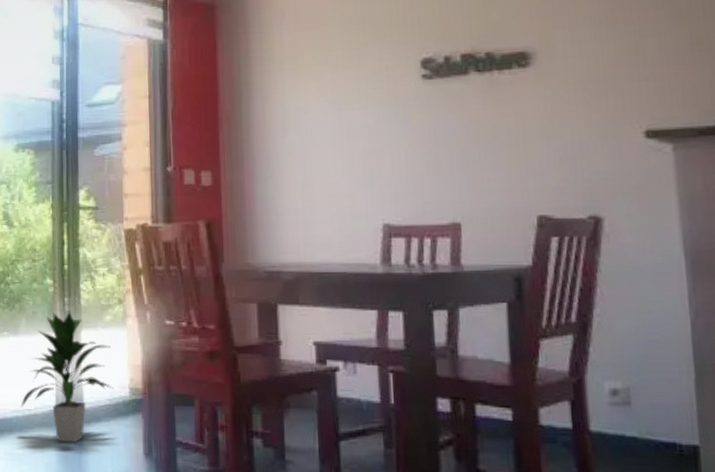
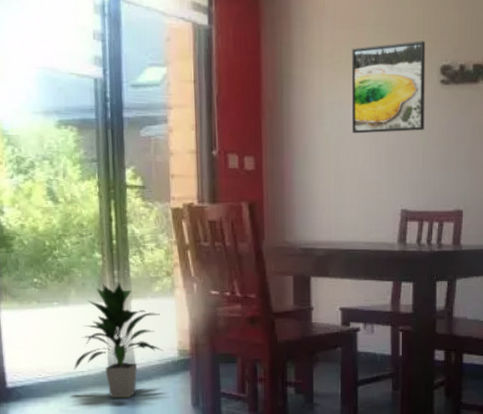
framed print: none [316,34,406,141] -> present [351,41,425,134]

